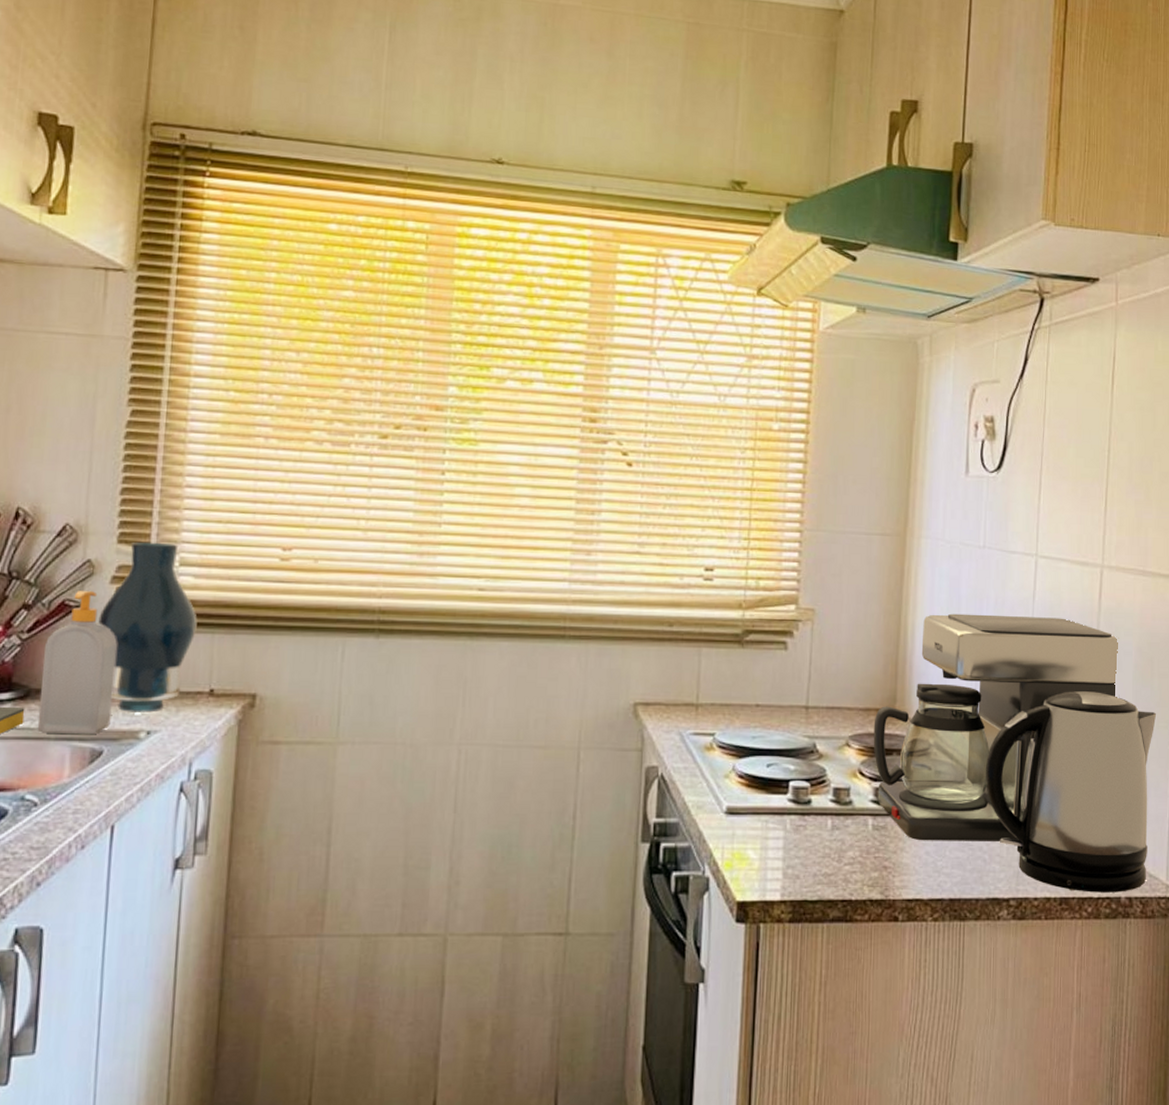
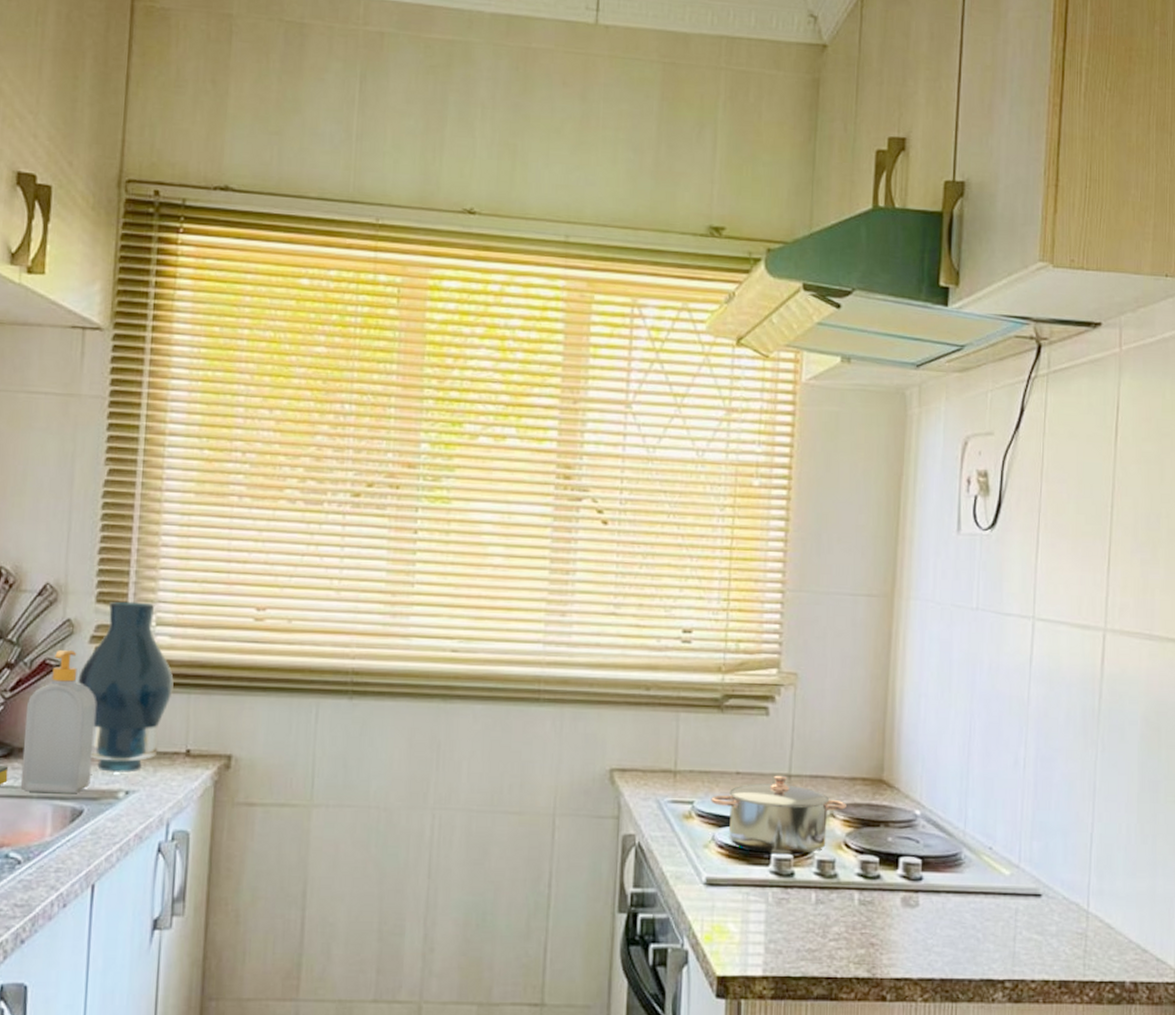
cooking pot: none [731,707,861,783] -> present [711,775,847,855]
coffee maker: present [873,613,1120,841] -> none [859,679,1124,920]
kettle: present [985,691,1157,893] -> none [978,762,1165,977]

